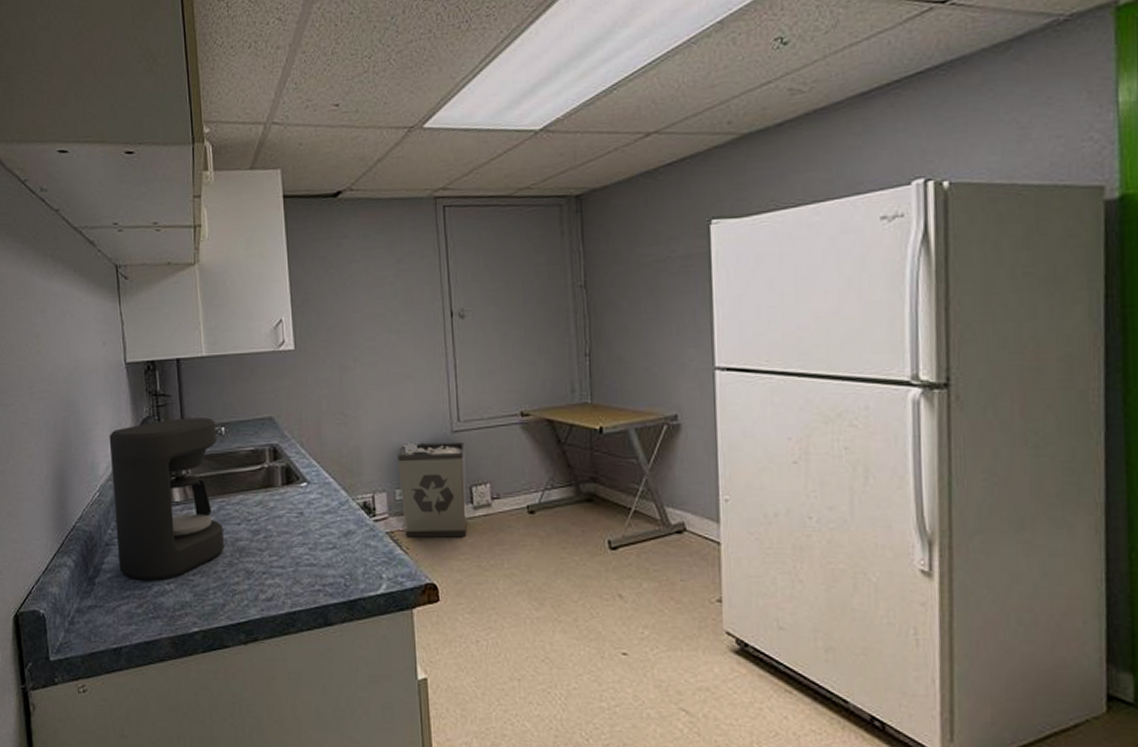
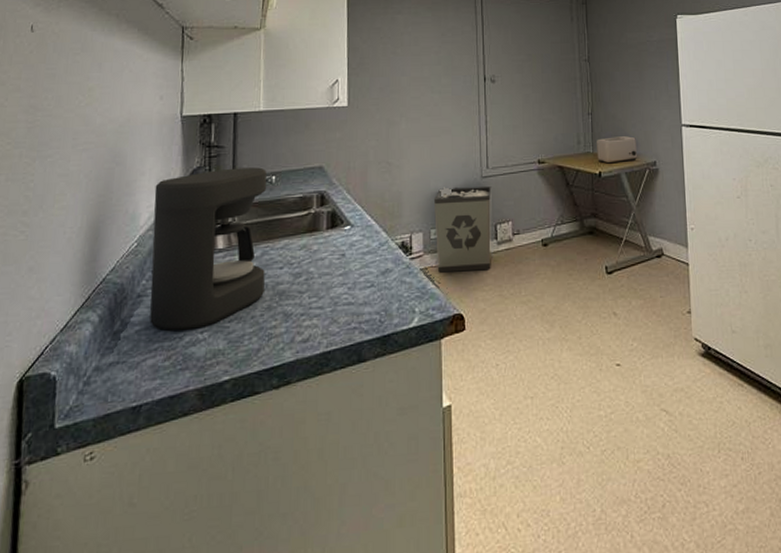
toaster: none [596,383,652,419] -> present [597,136,638,165]

